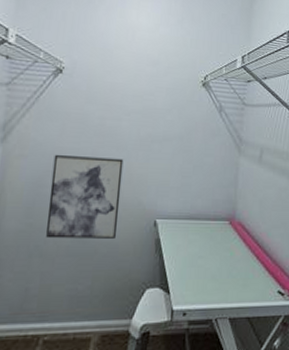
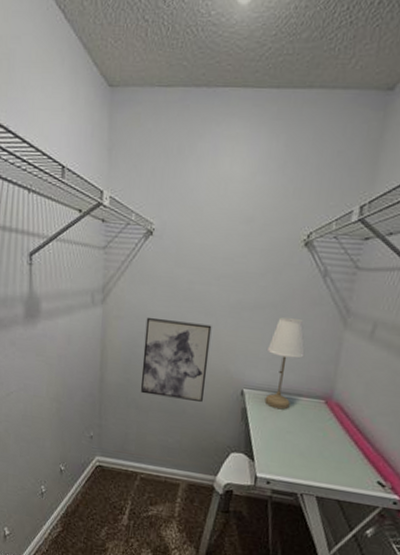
desk lamp: none [177,148,209,236] -> present [264,317,305,410]

